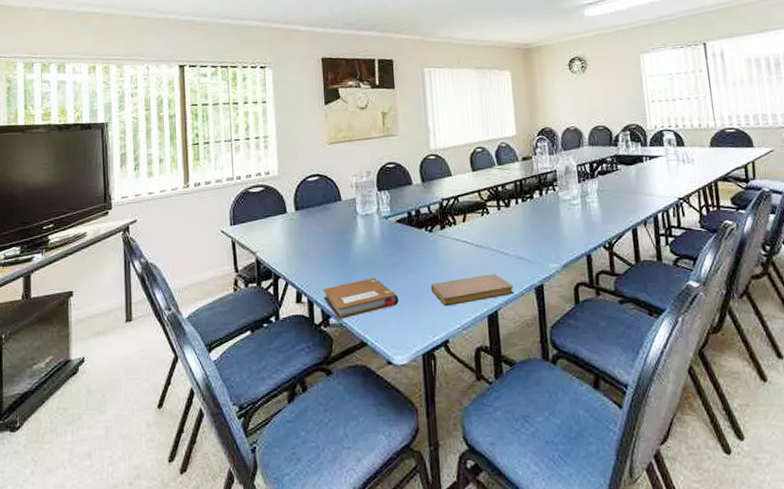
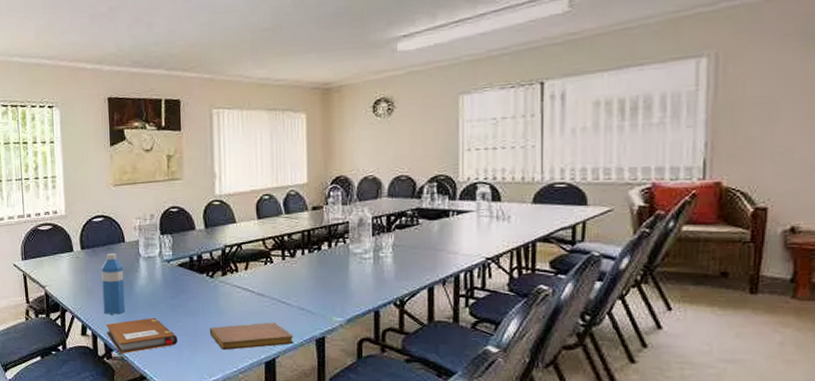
water bottle: none [317,213,343,278] -> present [101,254,125,314]

